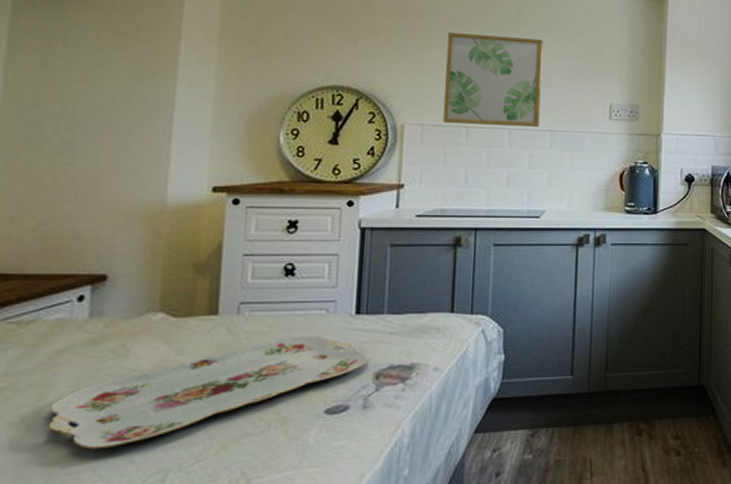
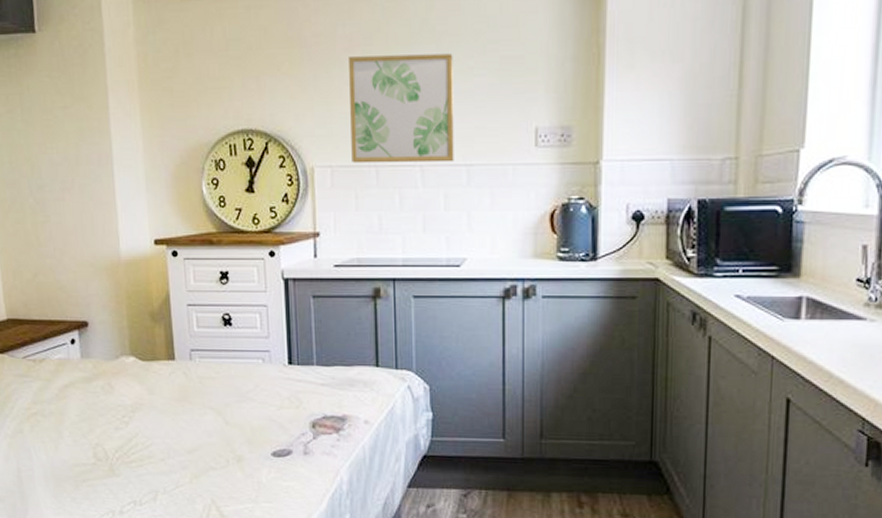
serving tray: present [48,336,368,450] -> none [67,383,303,469]

